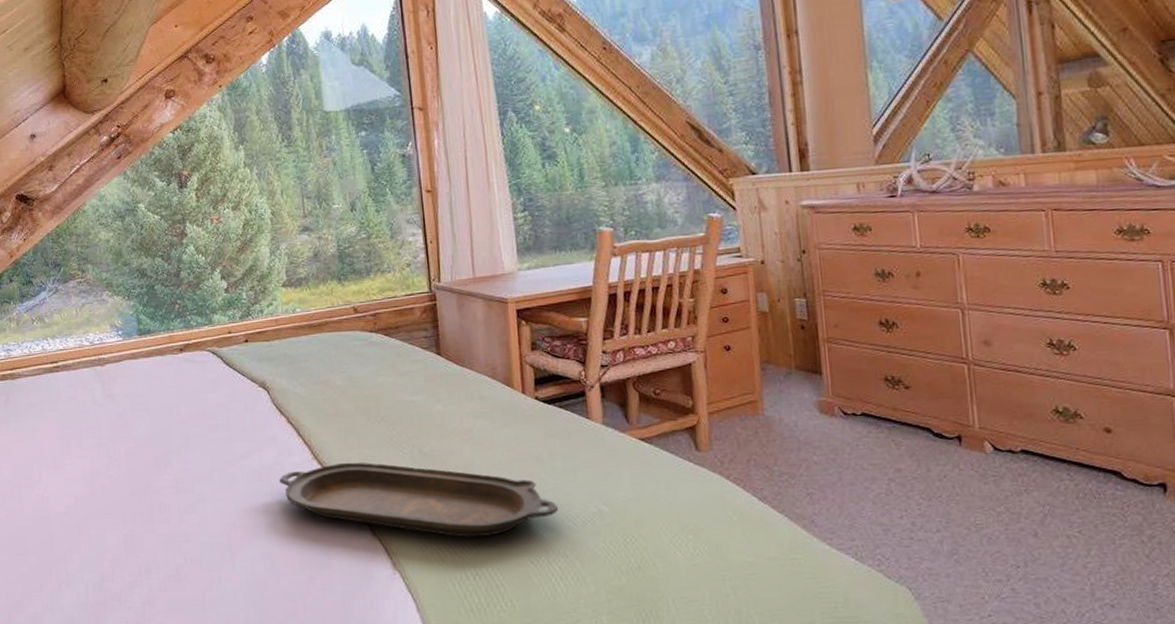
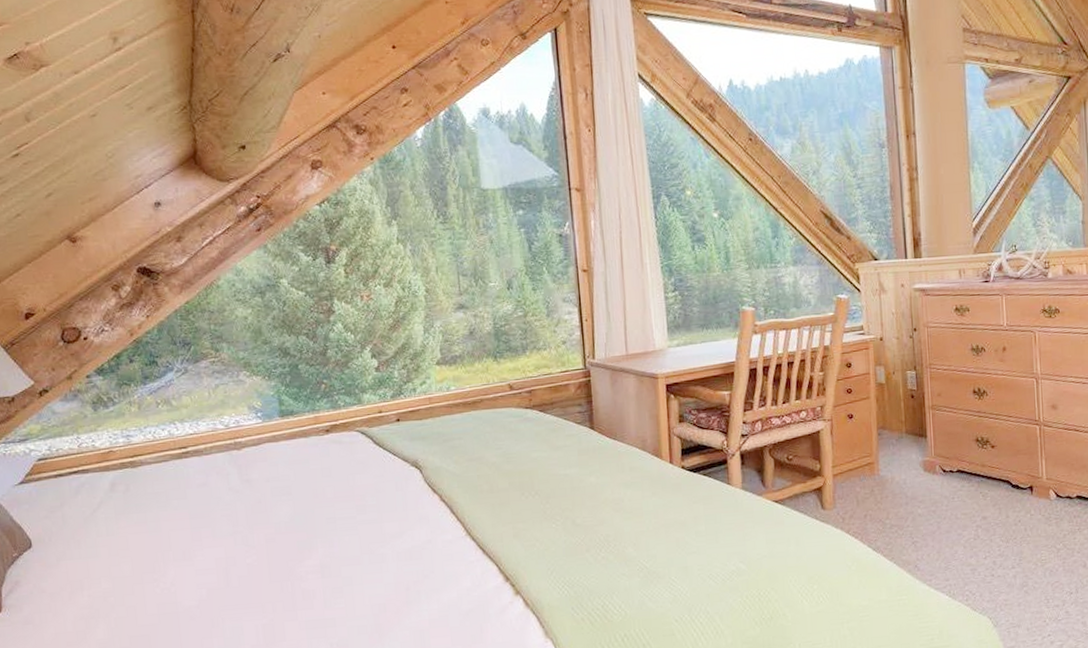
serving tray: present [279,462,559,538] -> none [431,536,701,602]

